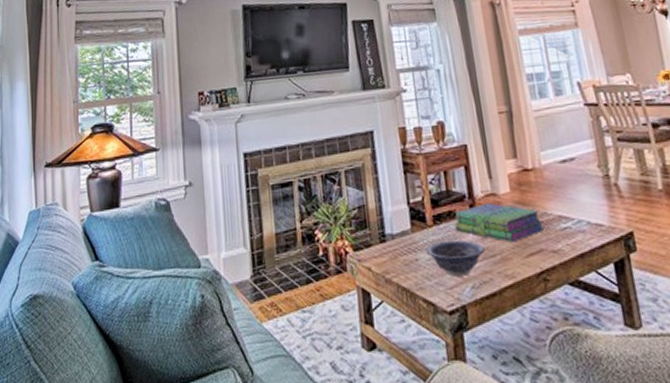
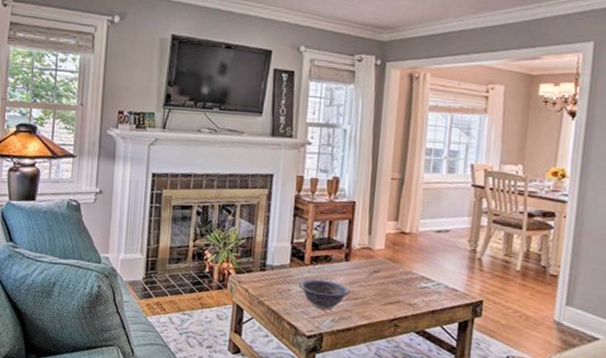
stack of books: present [454,203,544,243] -> none [328,254,406,291]

